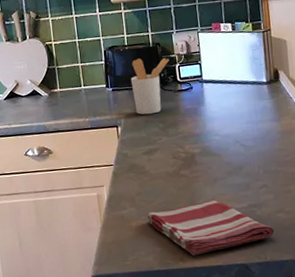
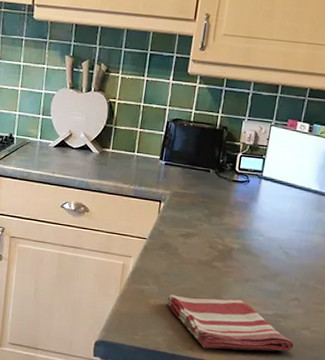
utensil holder: present [130,58,170,115] -> none [184,137,233,198]

